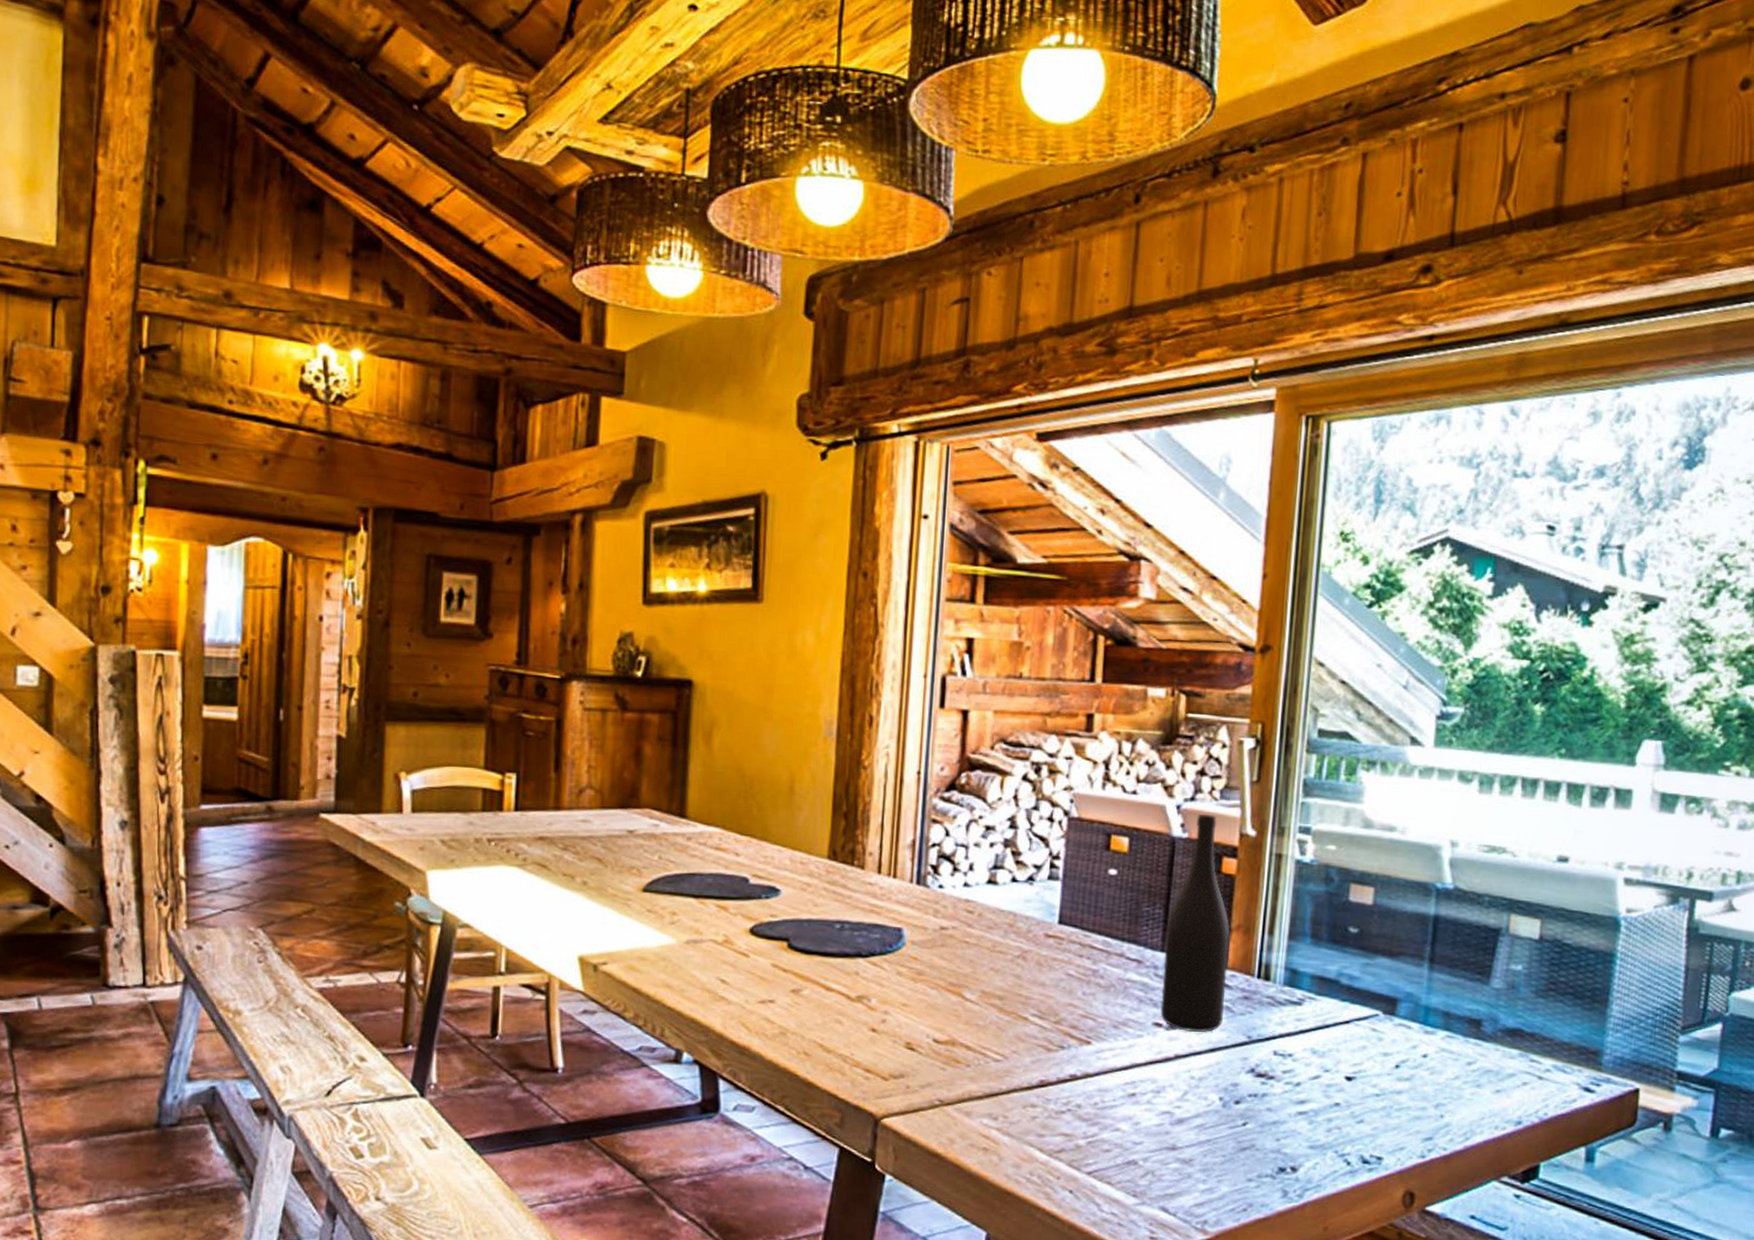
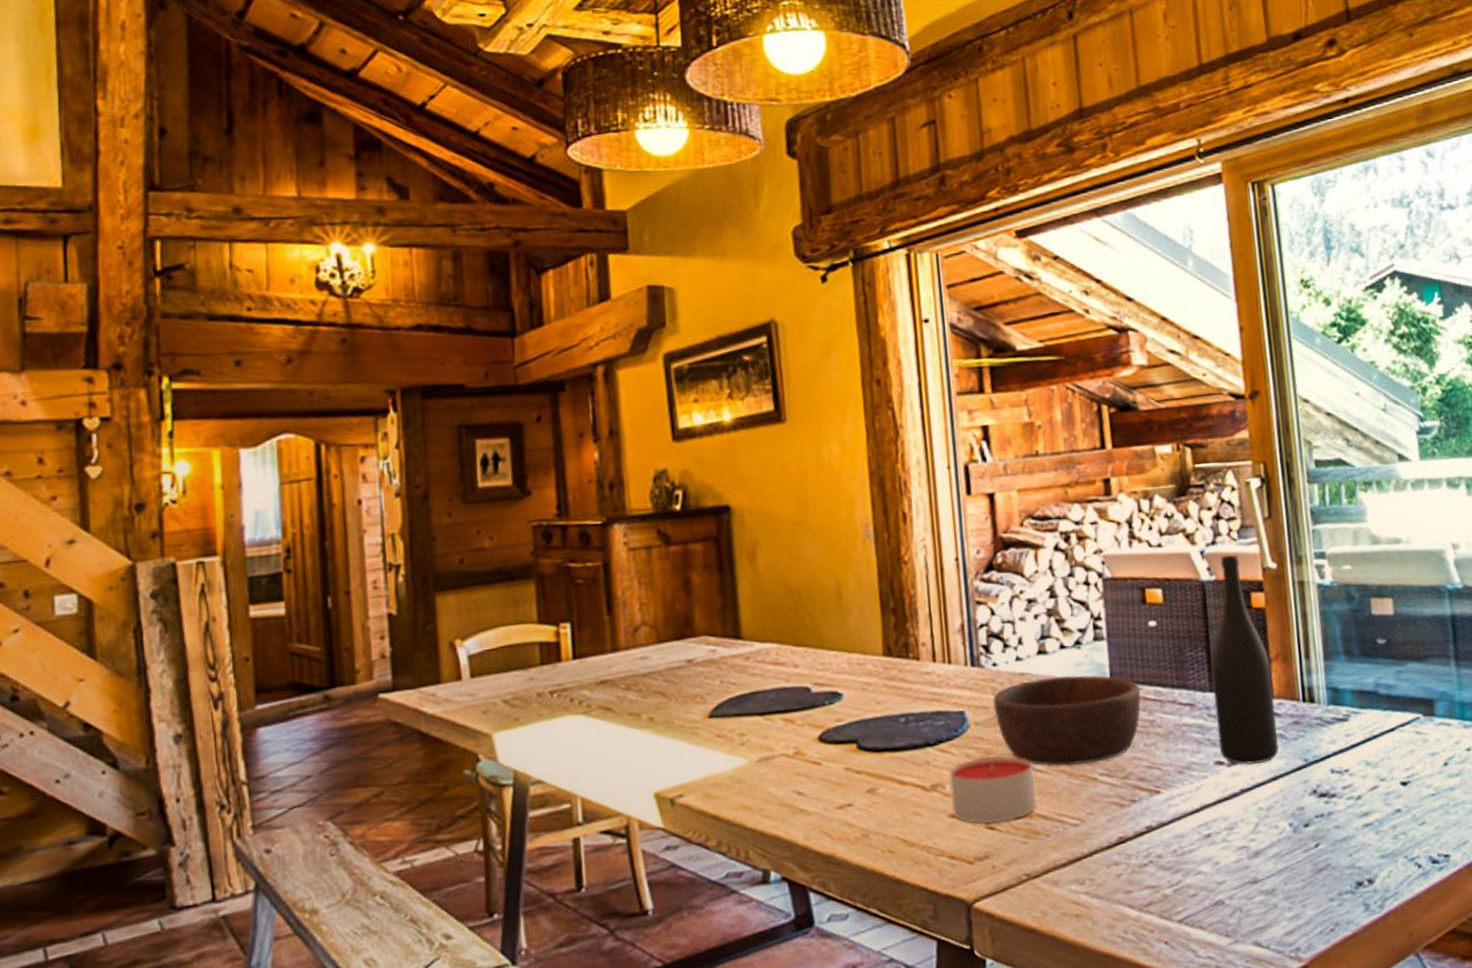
candle: none [875,978,963,1045] -> present [949,755,1036,823]
wooden bowl: none [932,908,1089,1002] -> present [992,674,1141,767]

